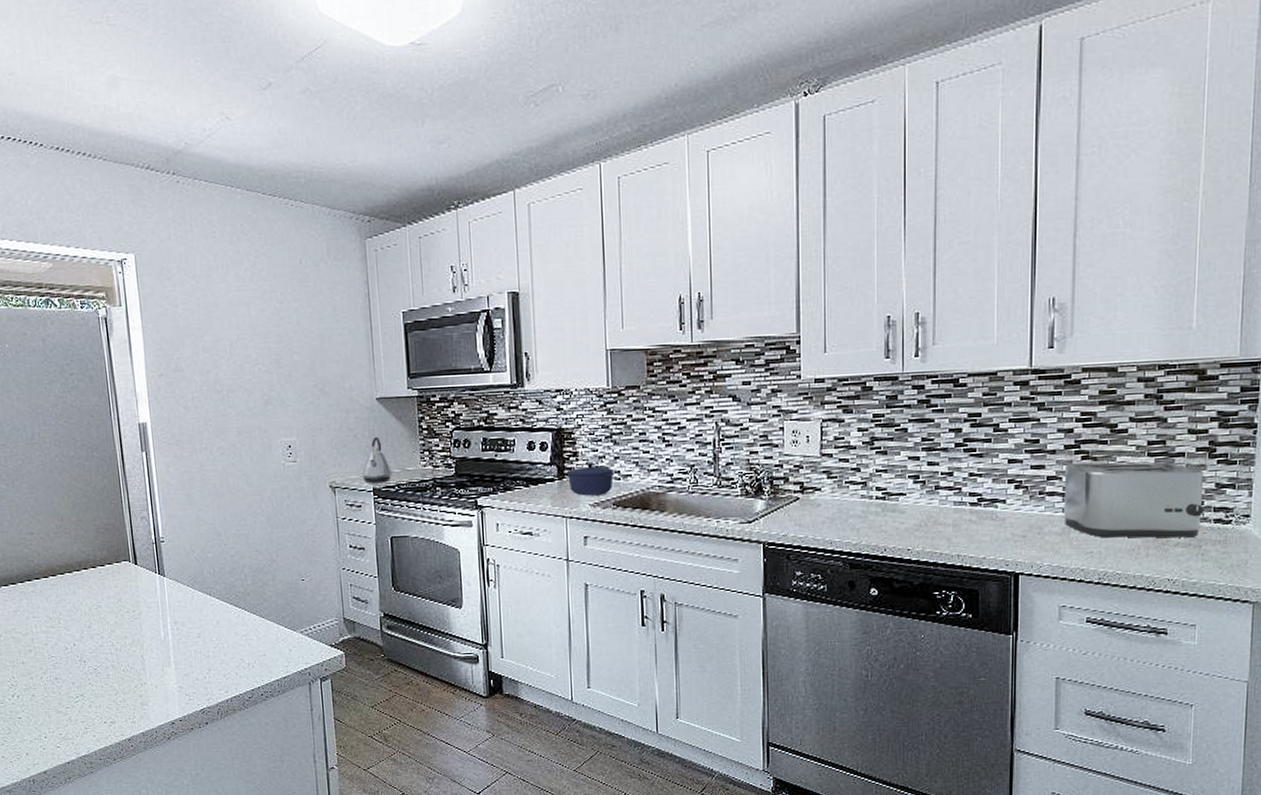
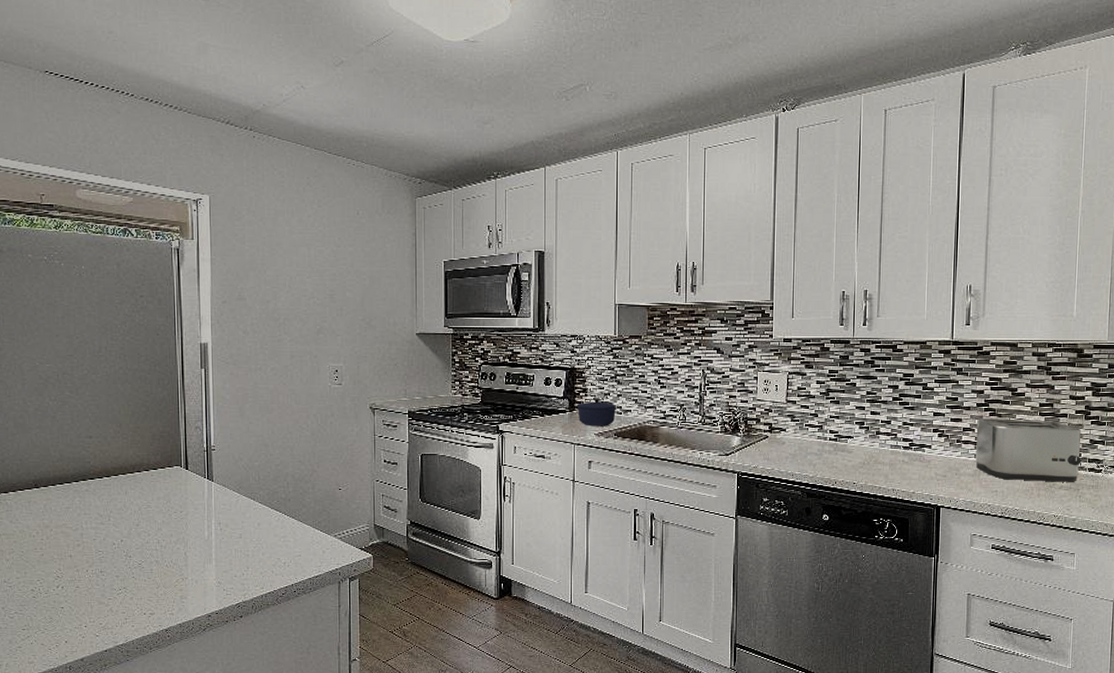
kettle: present [362,436,392,484] -> none [399,366,426,407]

